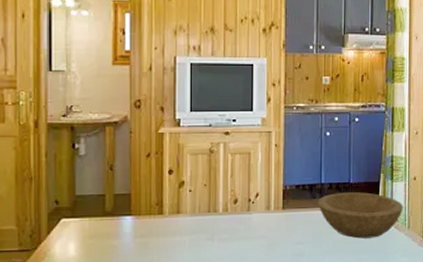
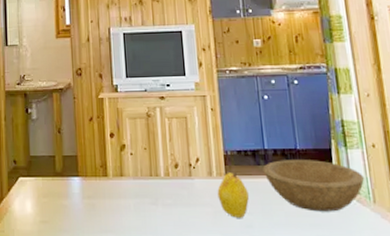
fruit: none [273,206,303,248] -> present [217,173,250,218]

